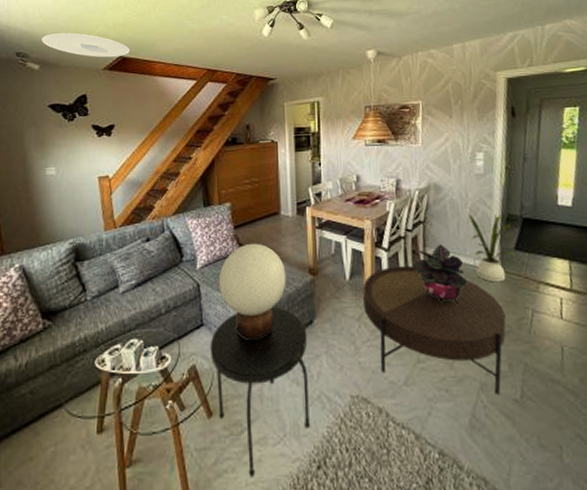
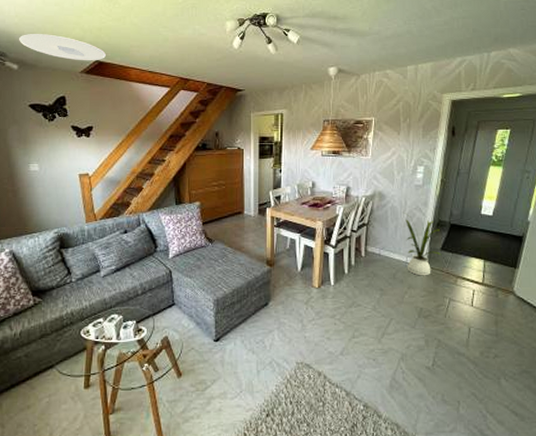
side table: present [210,306,310,477] -> none [180,290,263,422]
table lamp: present [219,243,286,338] -> none [188,237,247,316]
coffee table: present [363,265,506,395] -> none [311,260,427,363]
potted plant: present [412,244,468,304] -> none [355,244,399,293]

